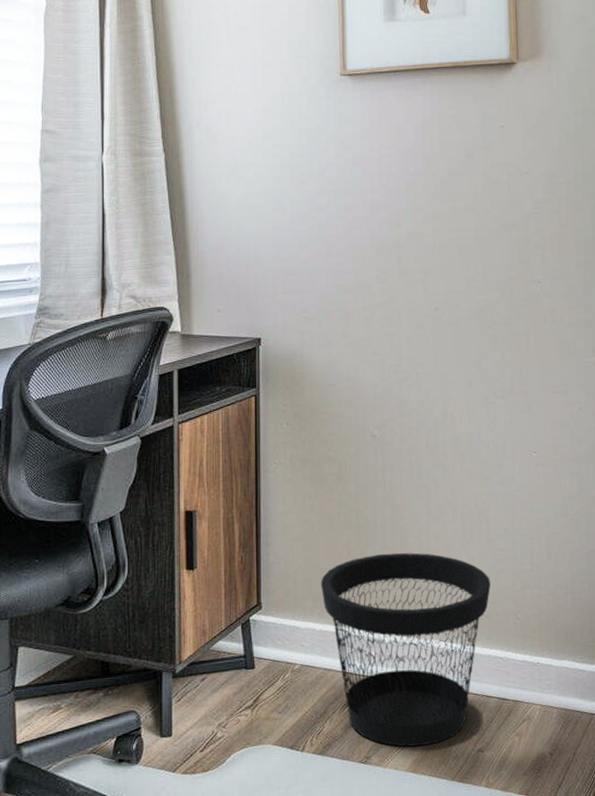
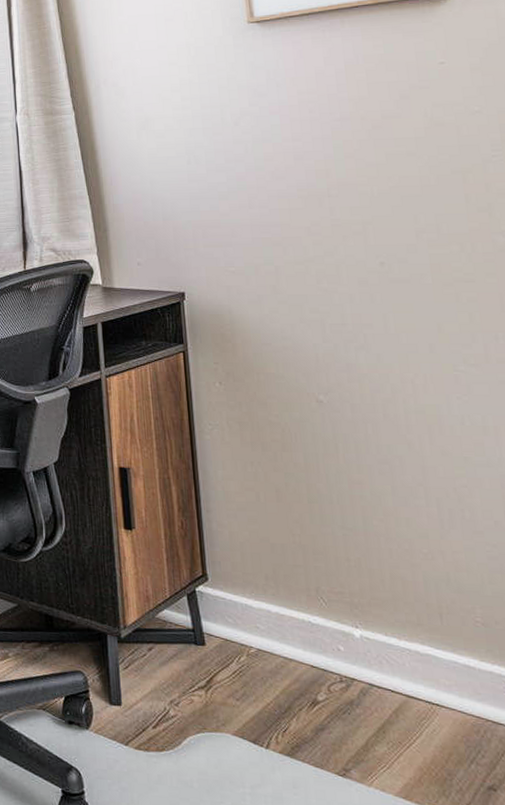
wastebasket: present [320,552,490,747] -> none [271,534,484,769]

